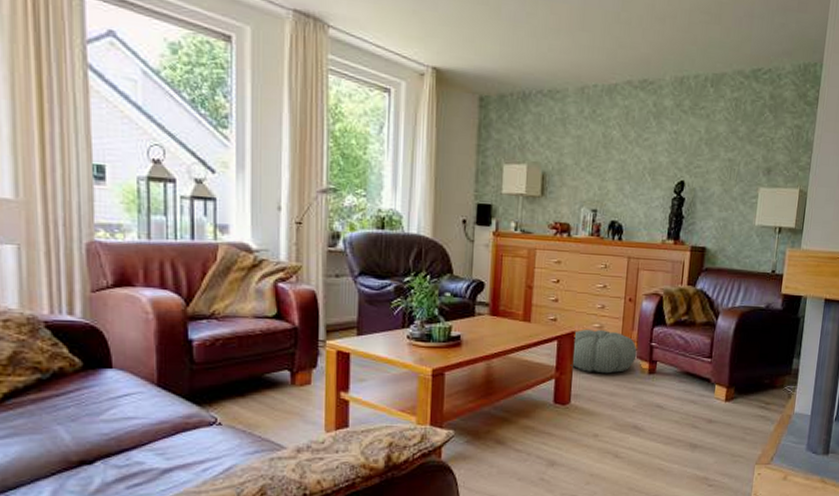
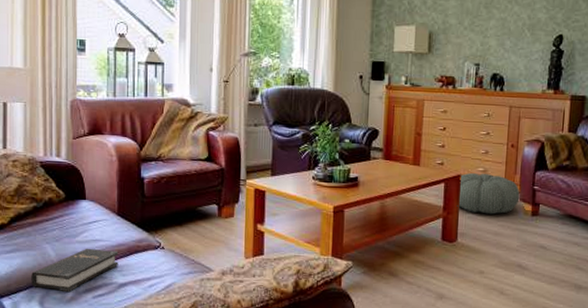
hardback book: none [37,428,161,483] -> present [31,248,119,292]

